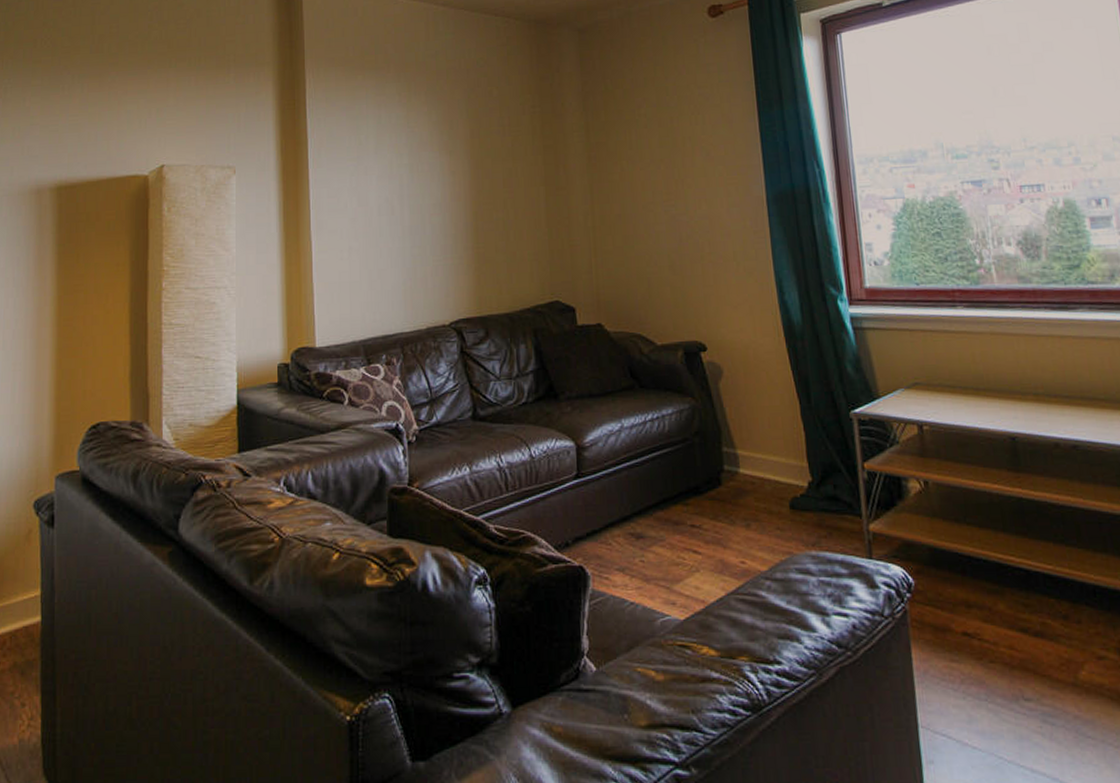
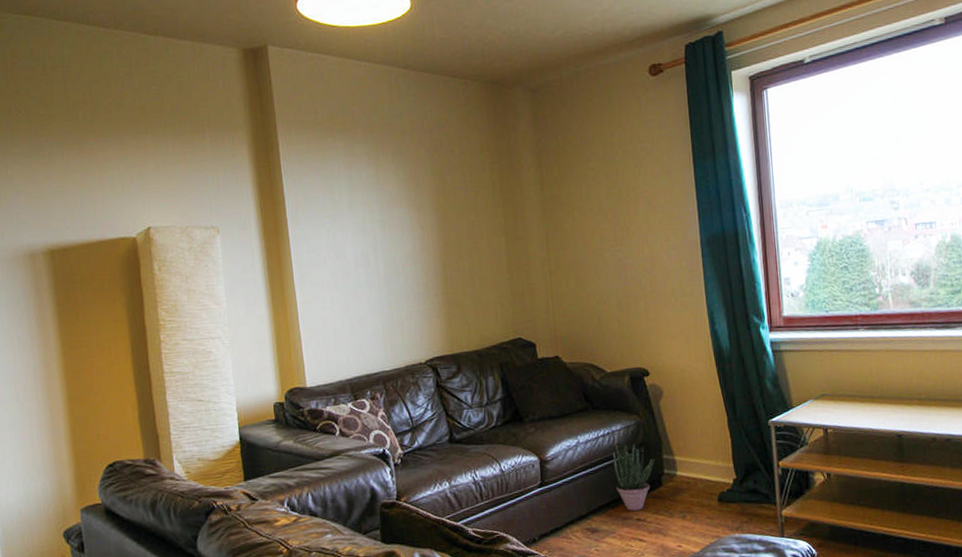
potted plant: none [662,432,713,515] -> present [613,444,655,511]

